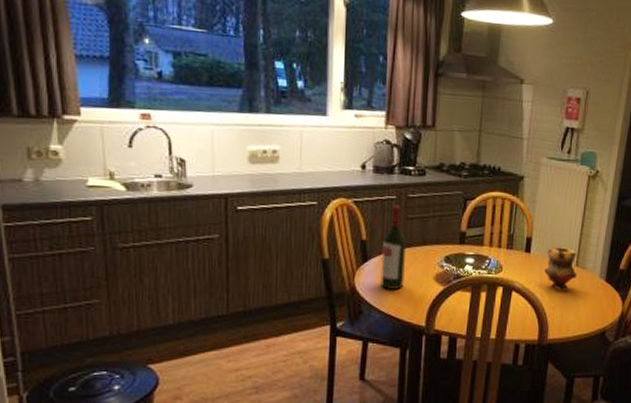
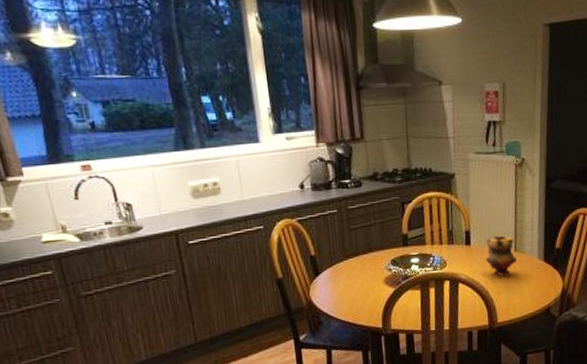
wine bottle: present [380,205,406,289] -> none [330,218,357,298]

